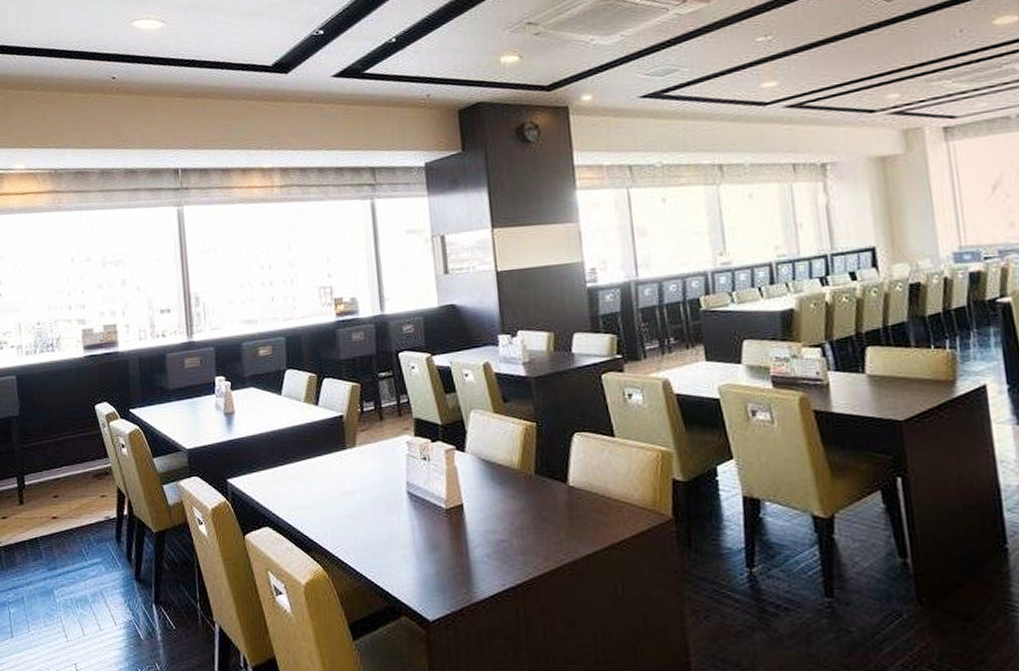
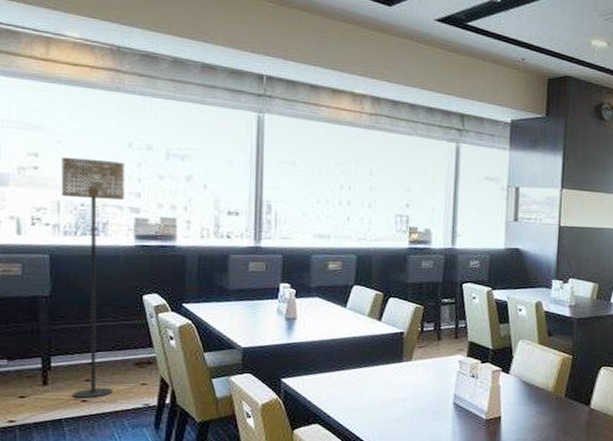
floor lamp: none [19,277,78,515] -> present [61,157,125,398]

